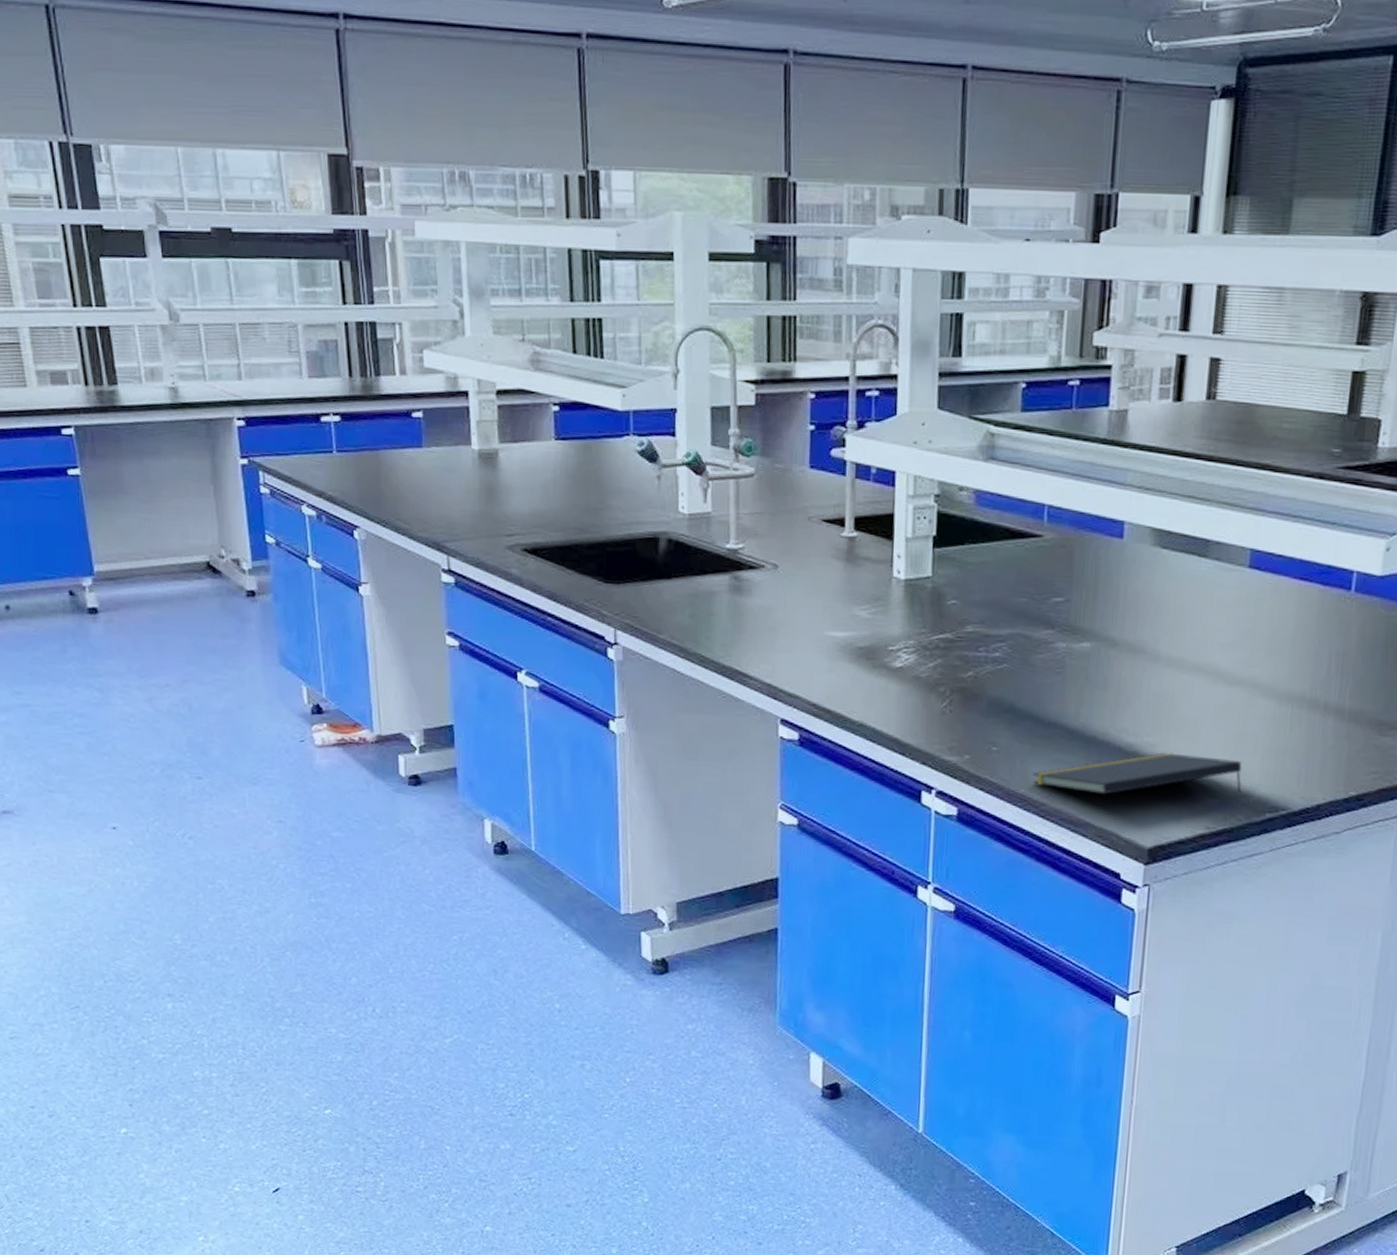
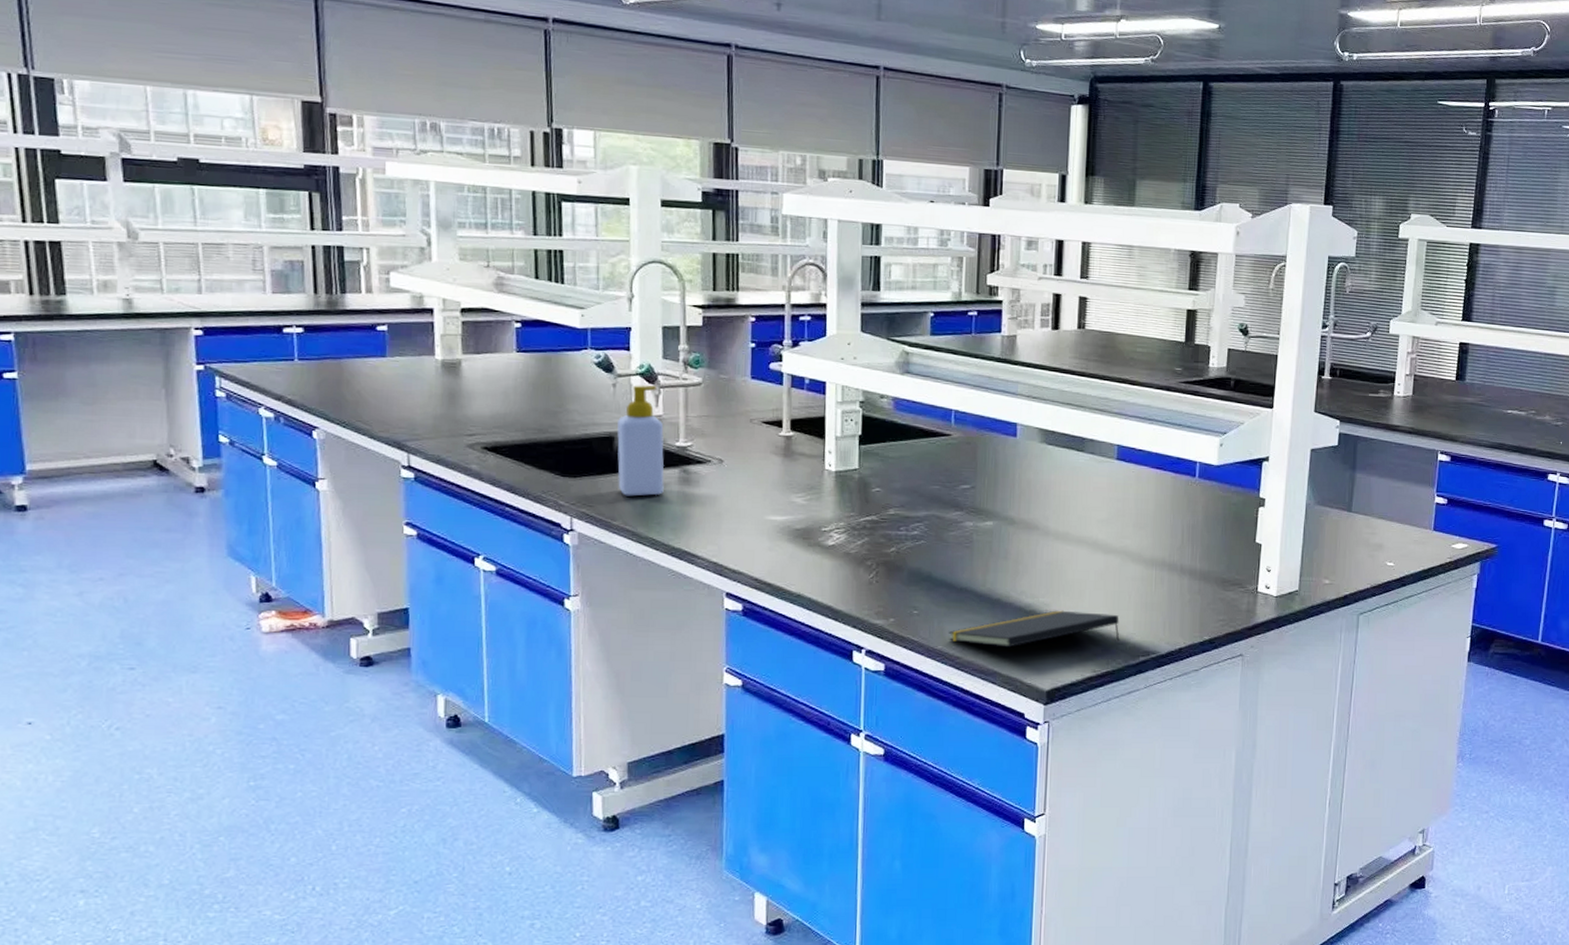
soap bottle: none [662,476,714,607] -> present [617,384,665,497]

